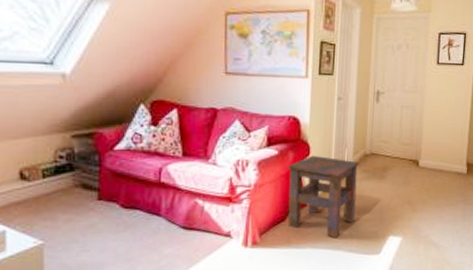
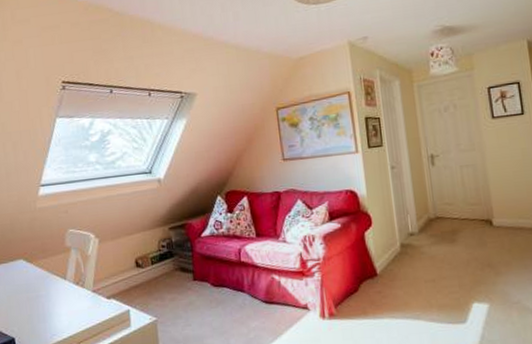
side table: present [288,155,359,238] -> none [353,224,431,308]

